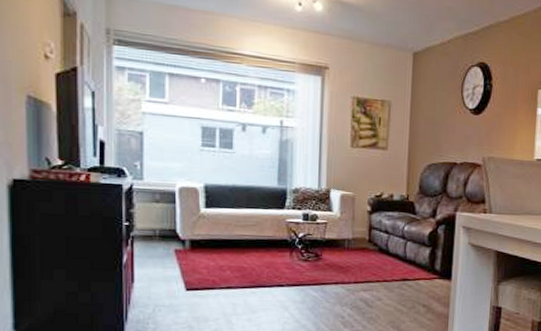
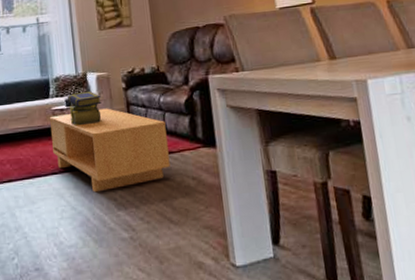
coffee table: none [282,228,406,309] -> present [49,108,170,193]
stack of books: none [305,208,343,242] -> present [68,91,102,126]

